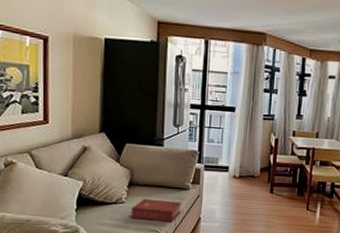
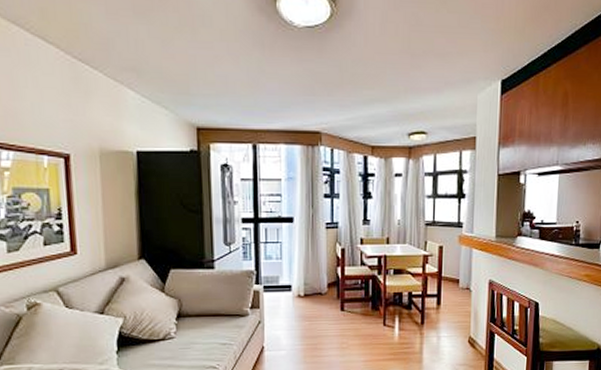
book: present [131,198,182,223] -> none [183,330,242,356]

